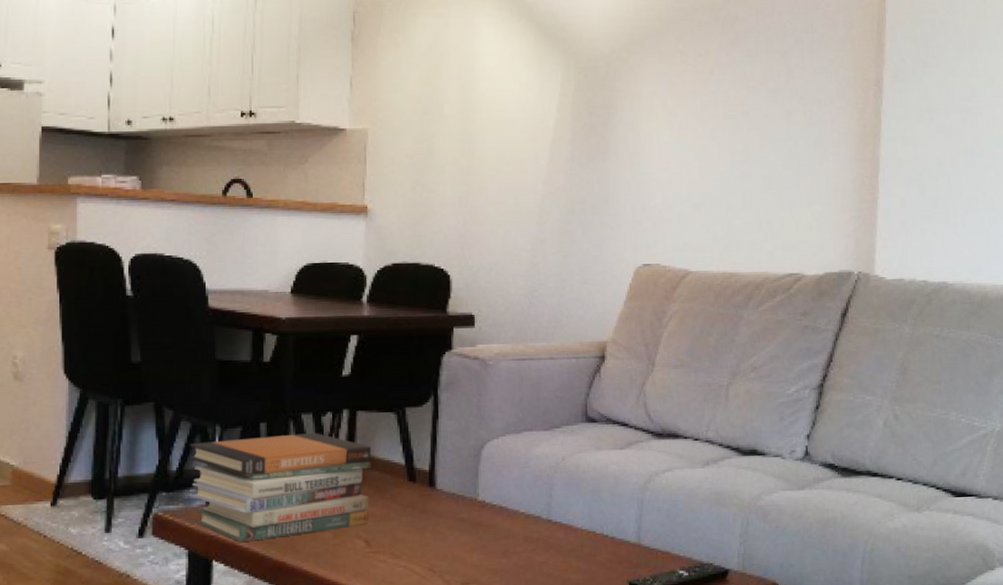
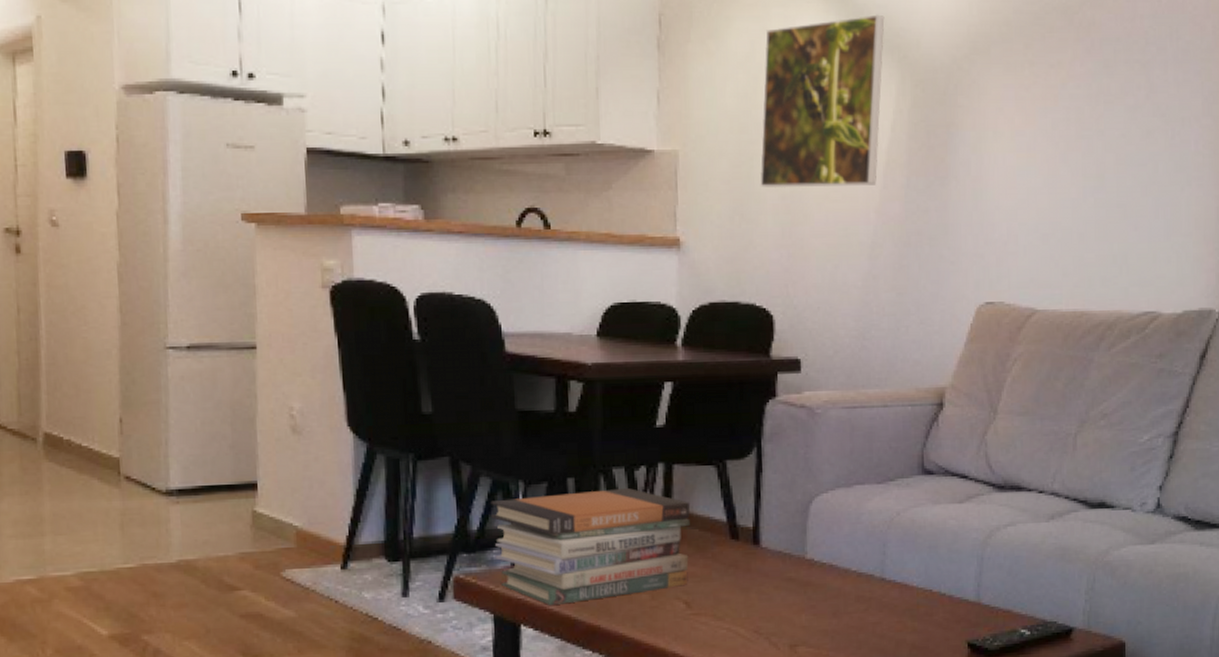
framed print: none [440,11,552,162] -> present [760,14,885,188]

